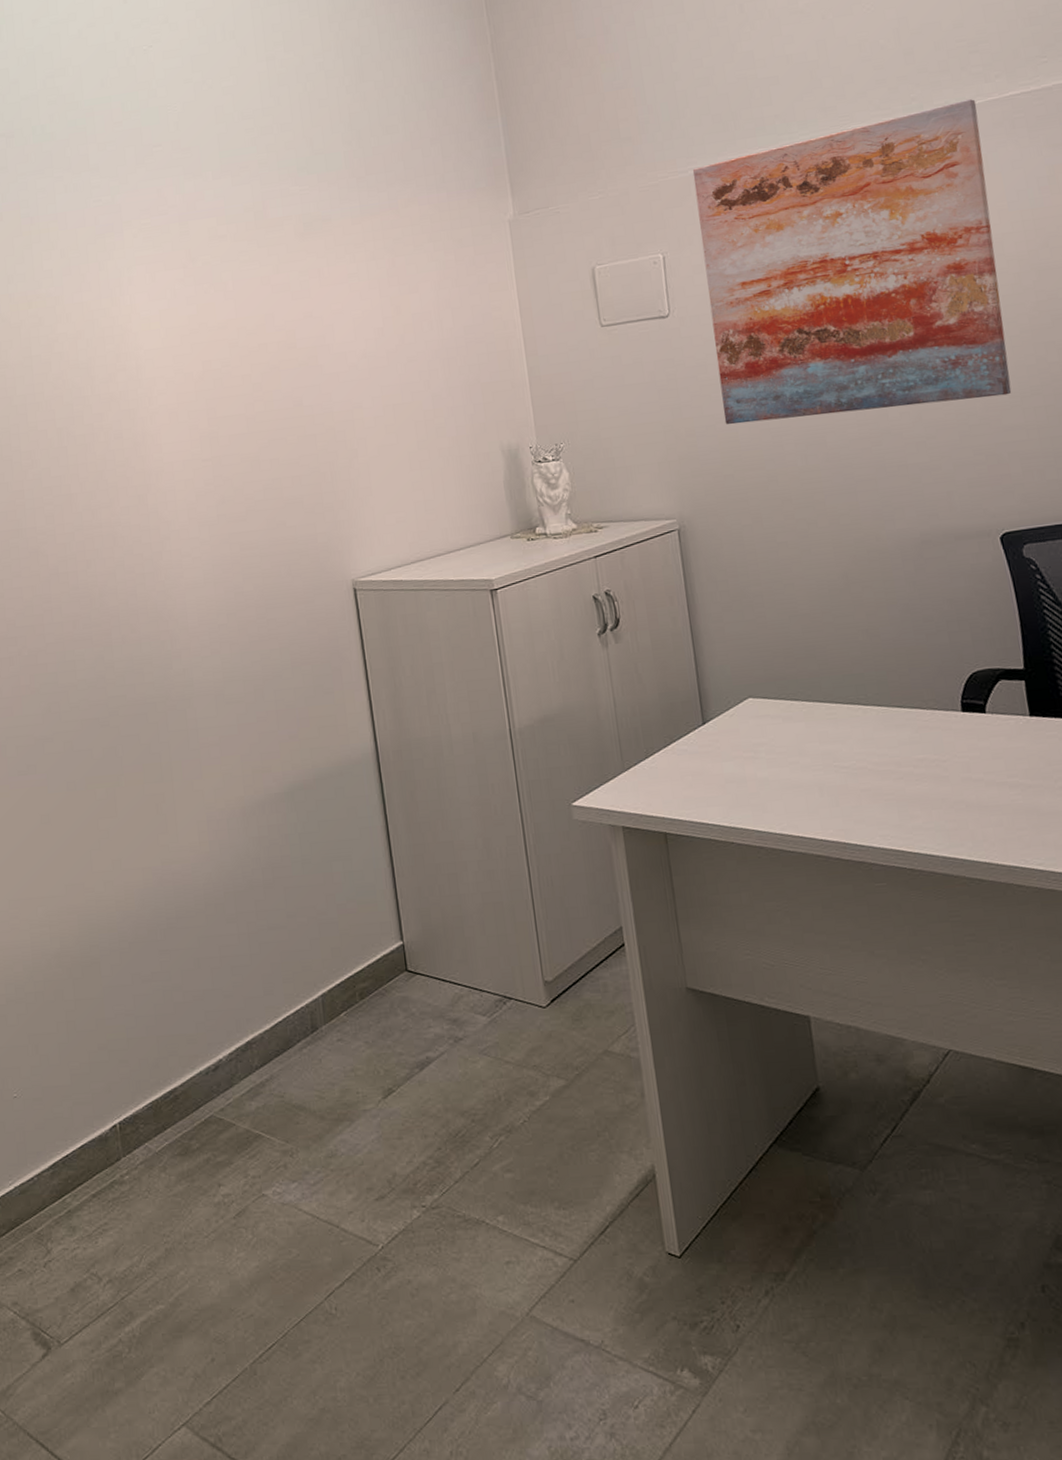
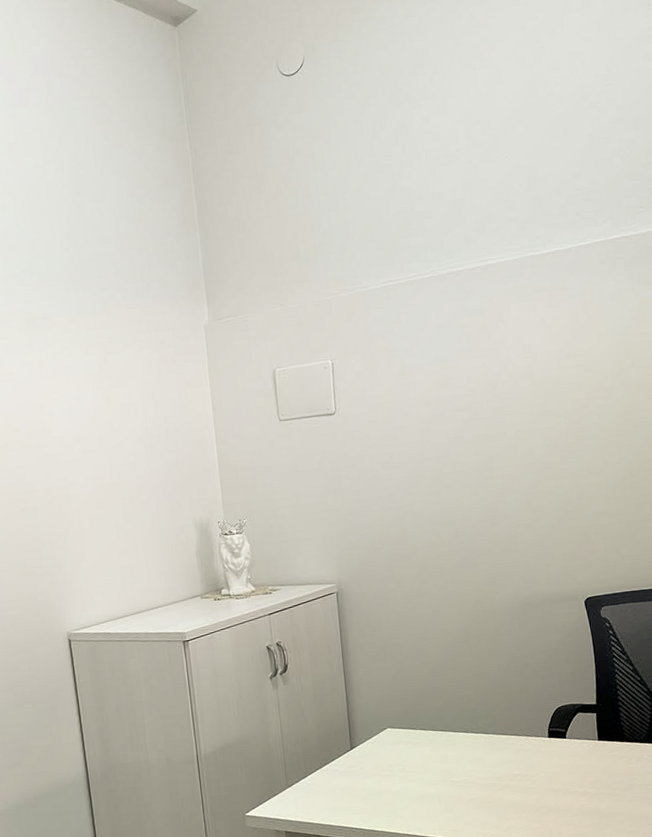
wall art: present [692,98,1012,425] -> none [358,239,600,507]

